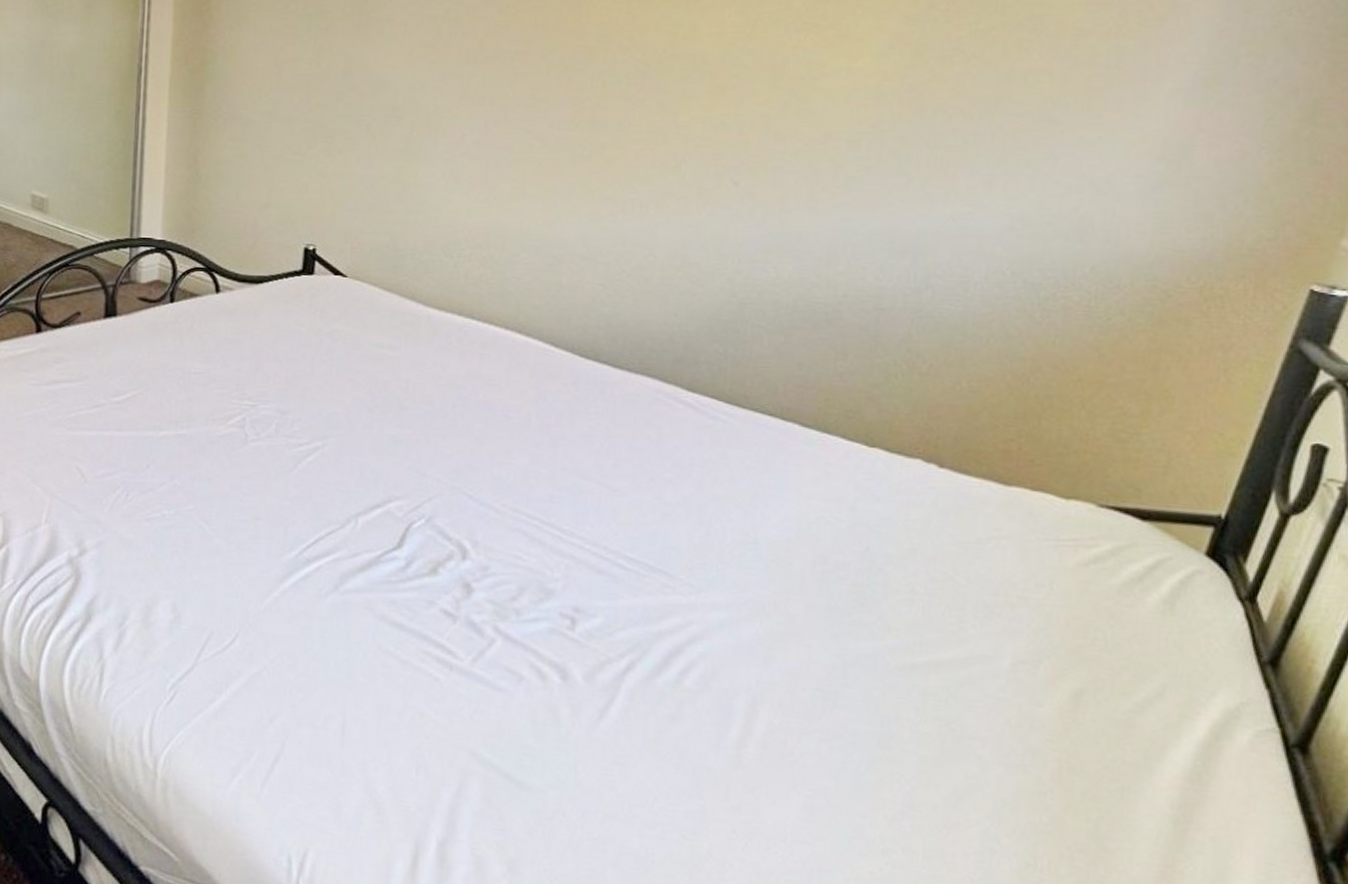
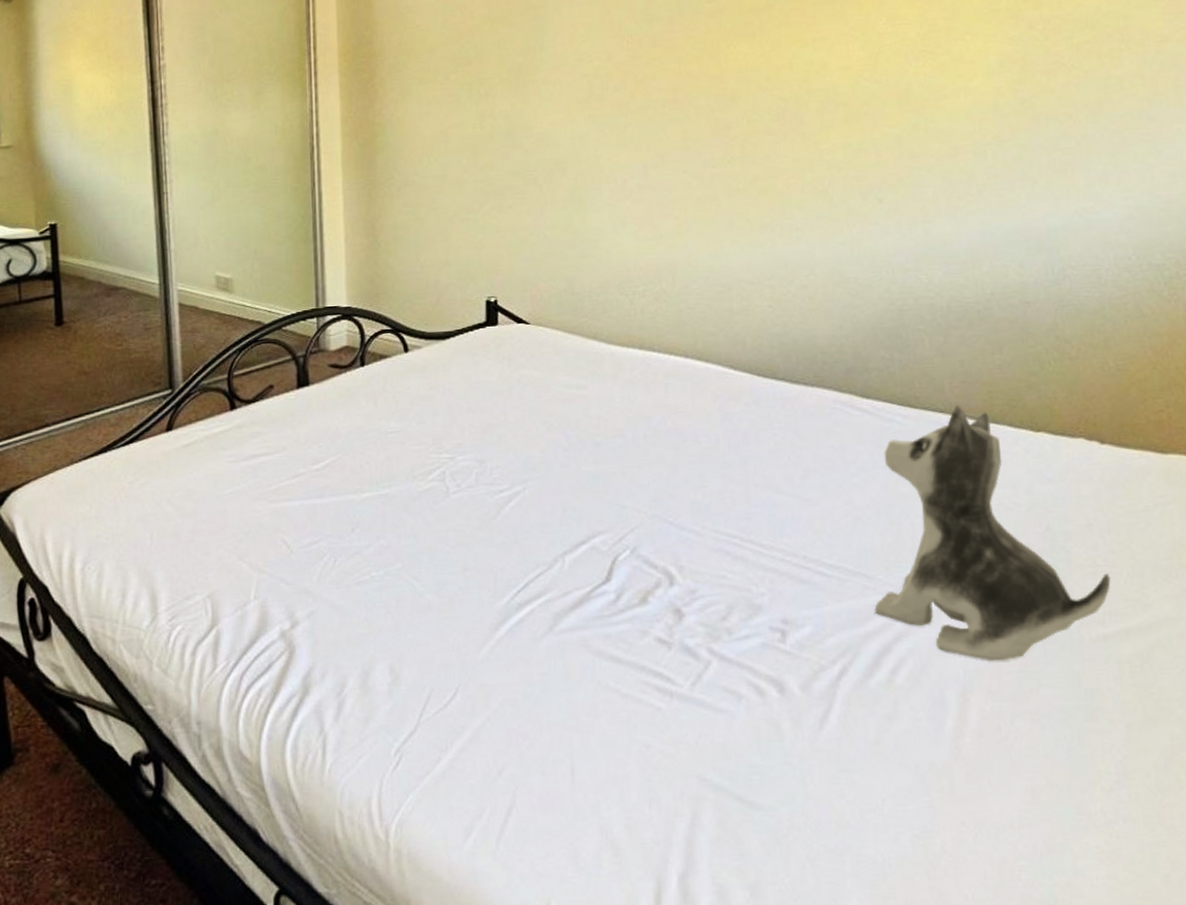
plush toy: none [671,410,928,677] -> present [874,405,1111,661]

